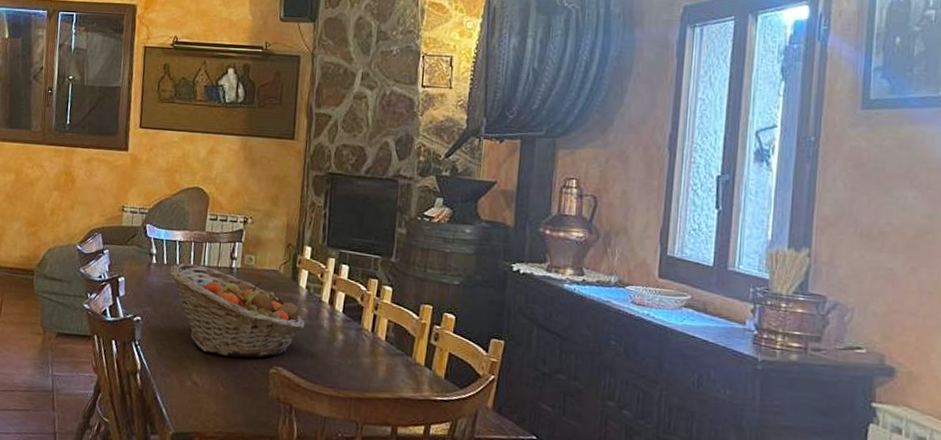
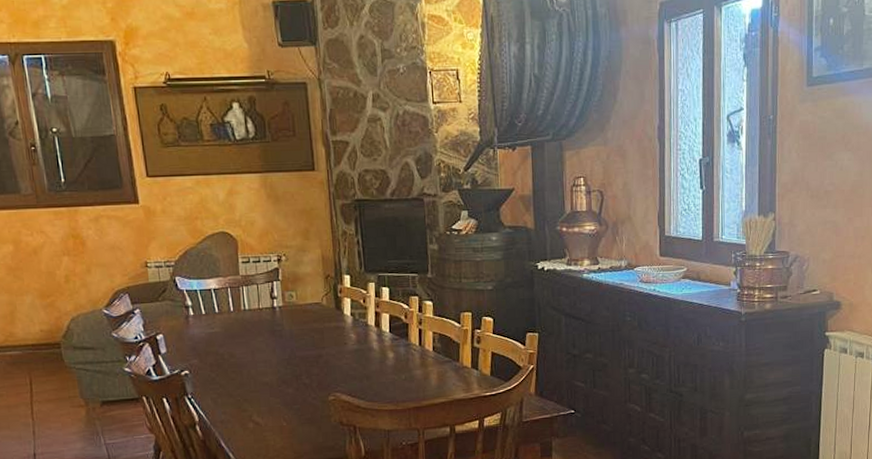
fruit basket: present [169,263,305,358] -> none [209,309,356,393]

